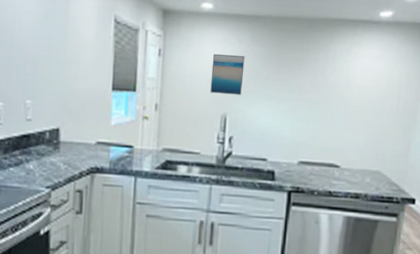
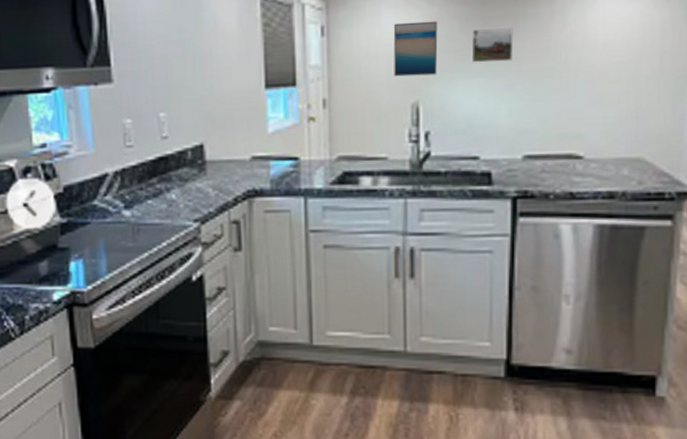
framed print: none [267,66,299,92] -> present [471,28,514,63]

